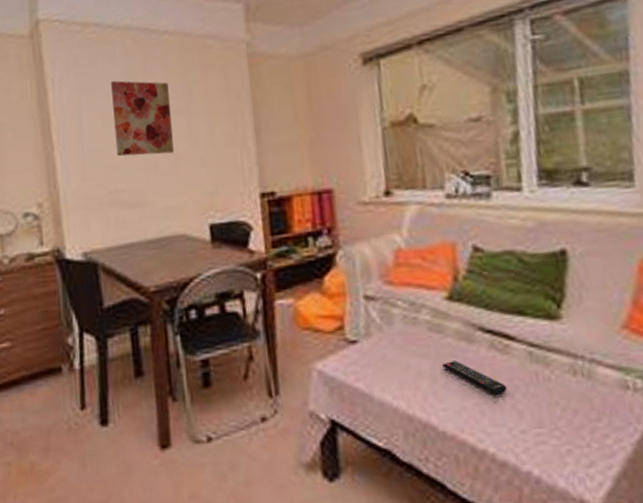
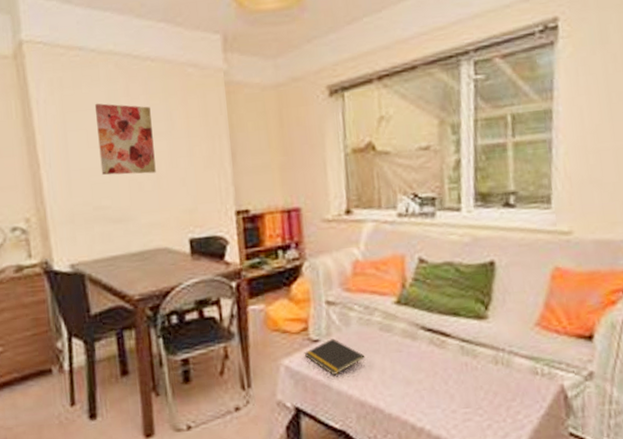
notepad: none [339,340,412,383] -> present [304,339,365,375]
remote control: present [442,361,508,395] -> none [390,355,443,382]

